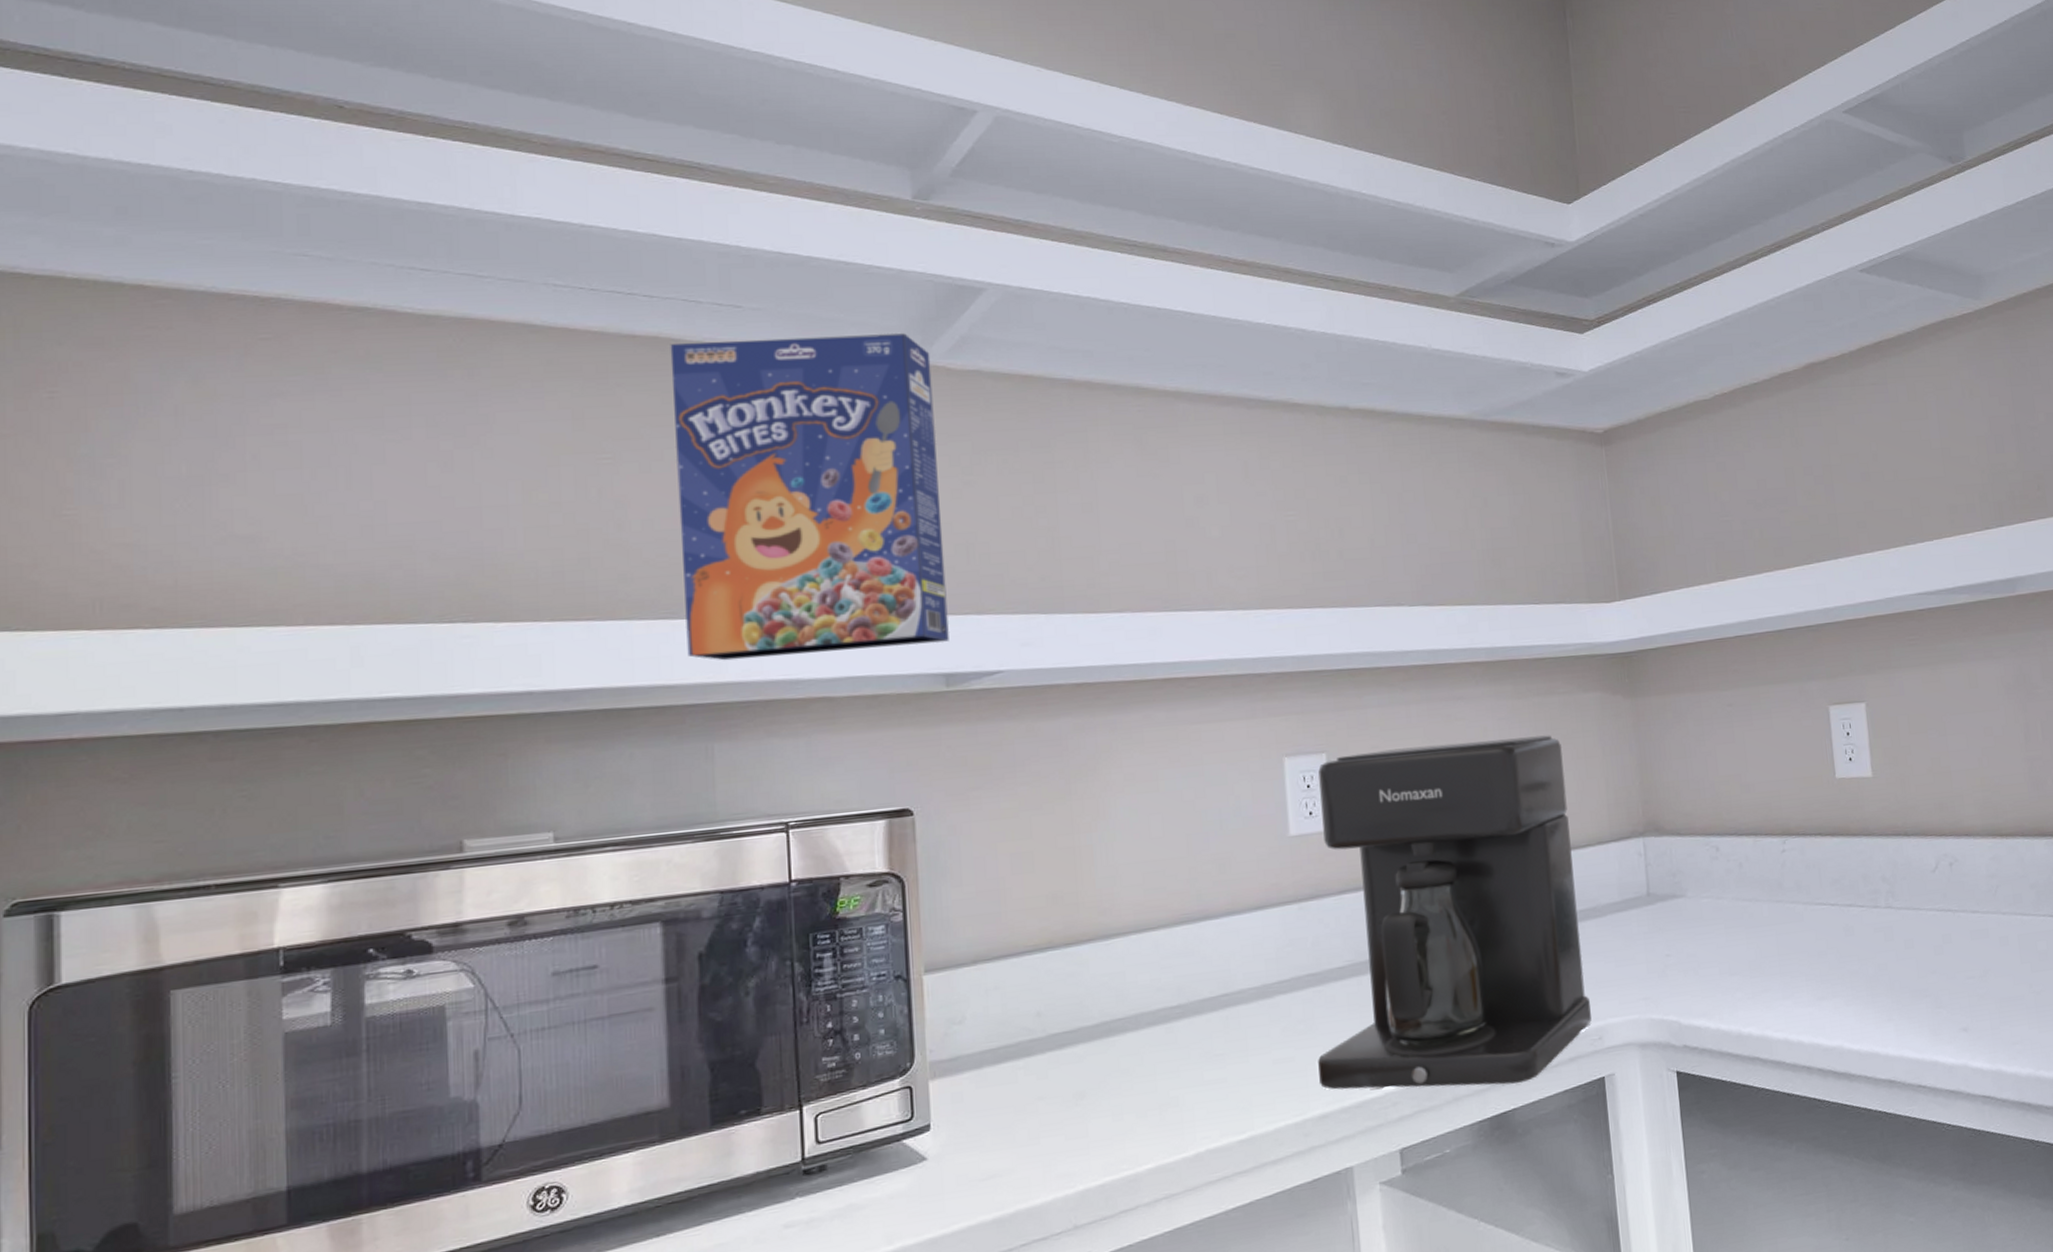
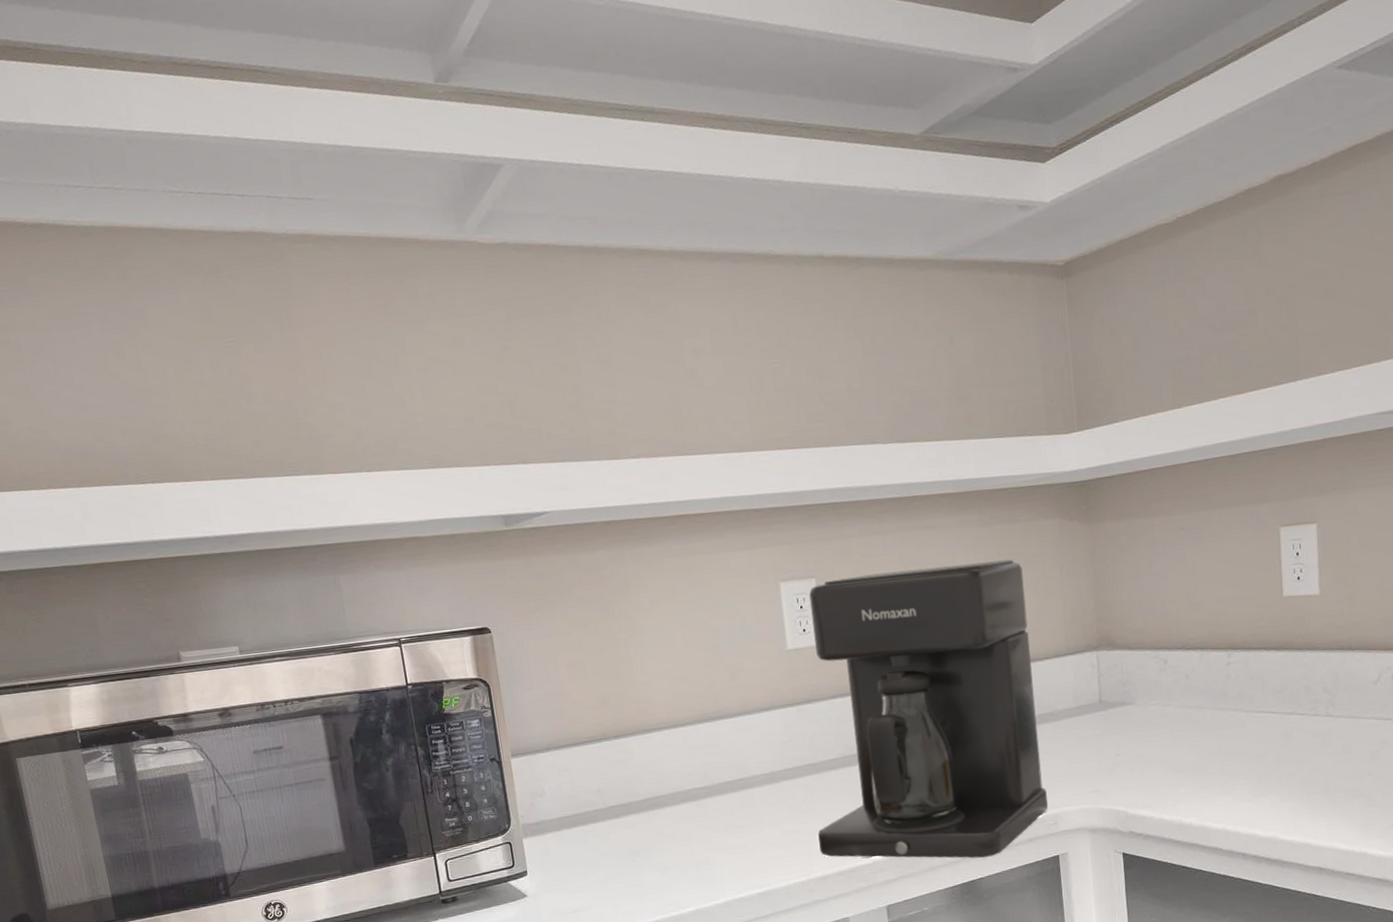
cereal box: present [670,333,949,661] -> none [263,213,504,509]

